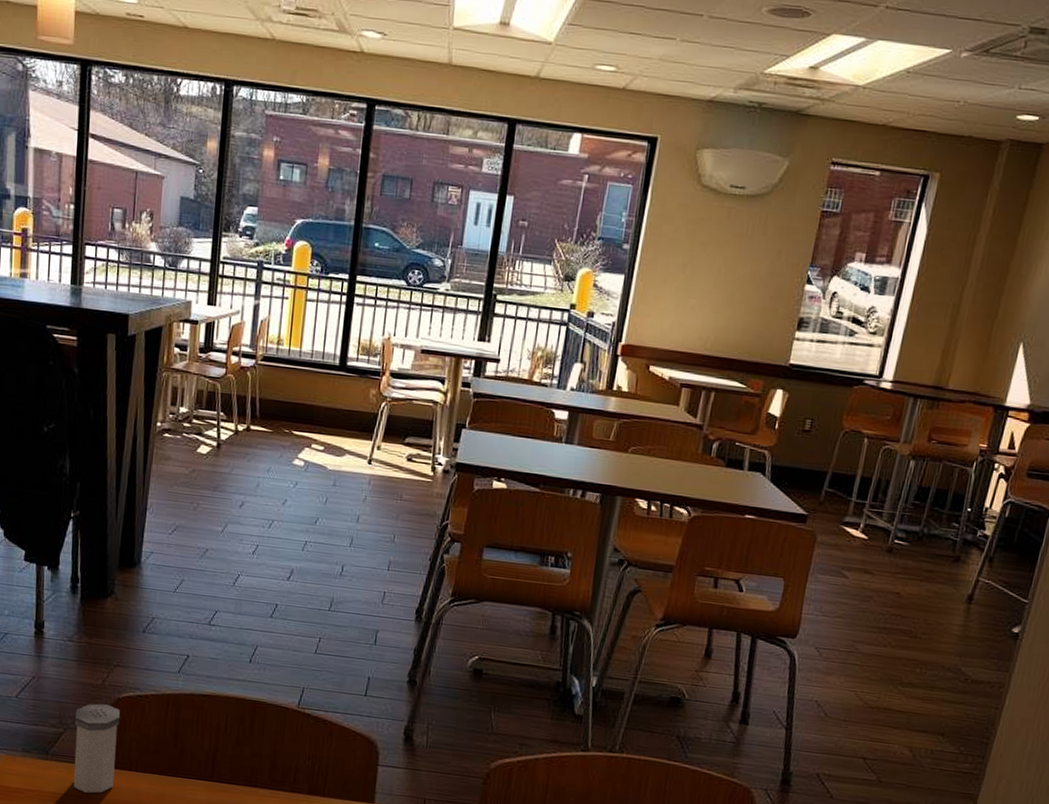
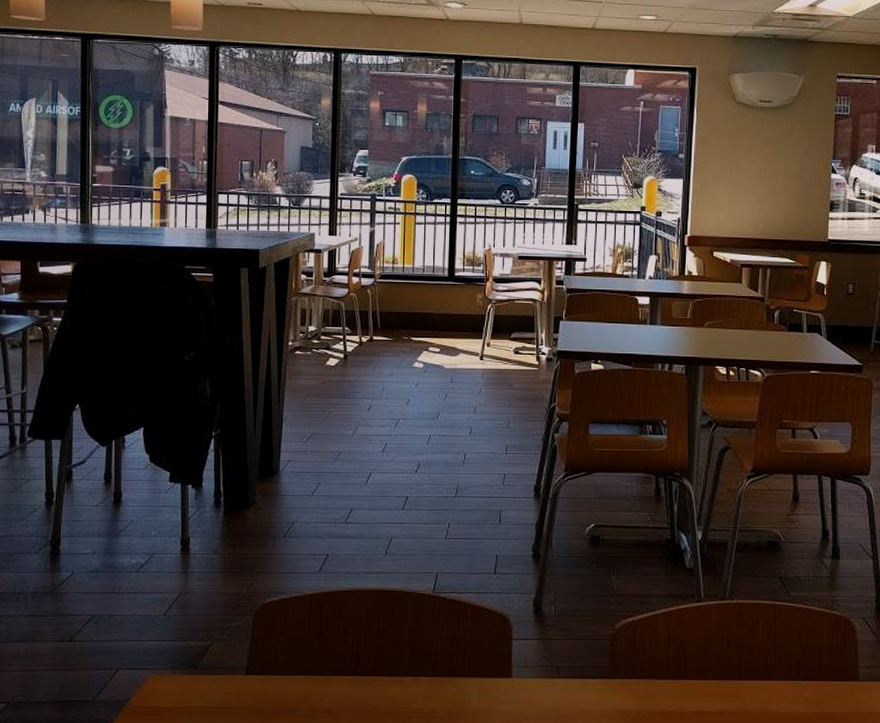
salt shaker: present [73,703,121,793] -> none [221,612,266,703]

